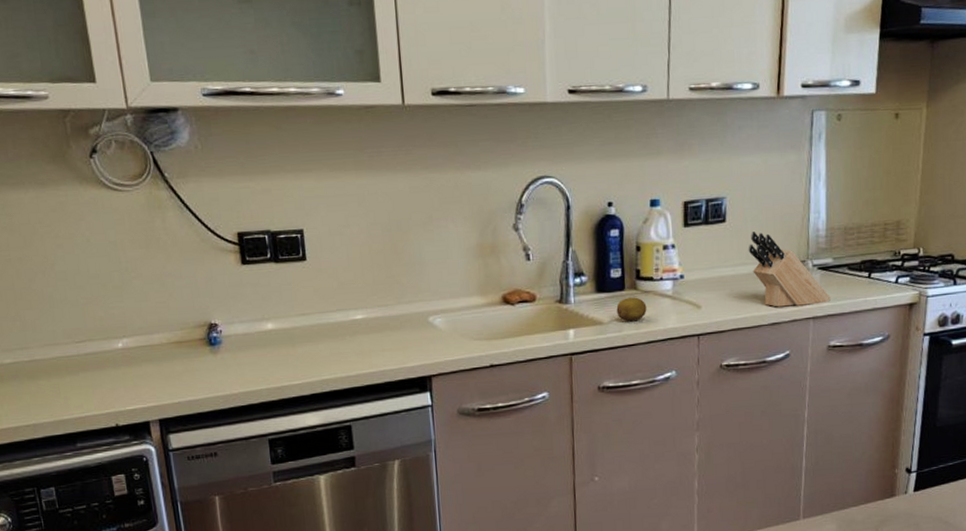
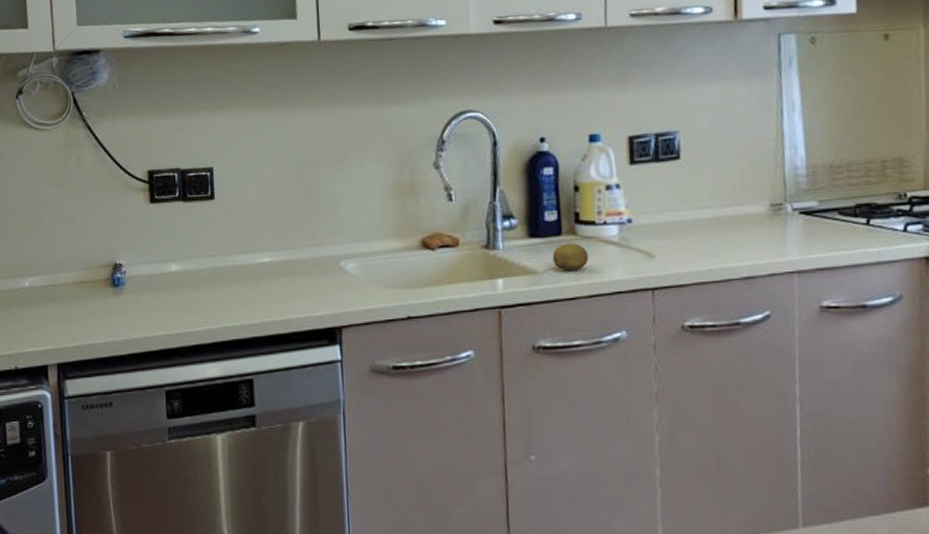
knife block: present [748,232,831,307] -> none [709,170,819,258]

